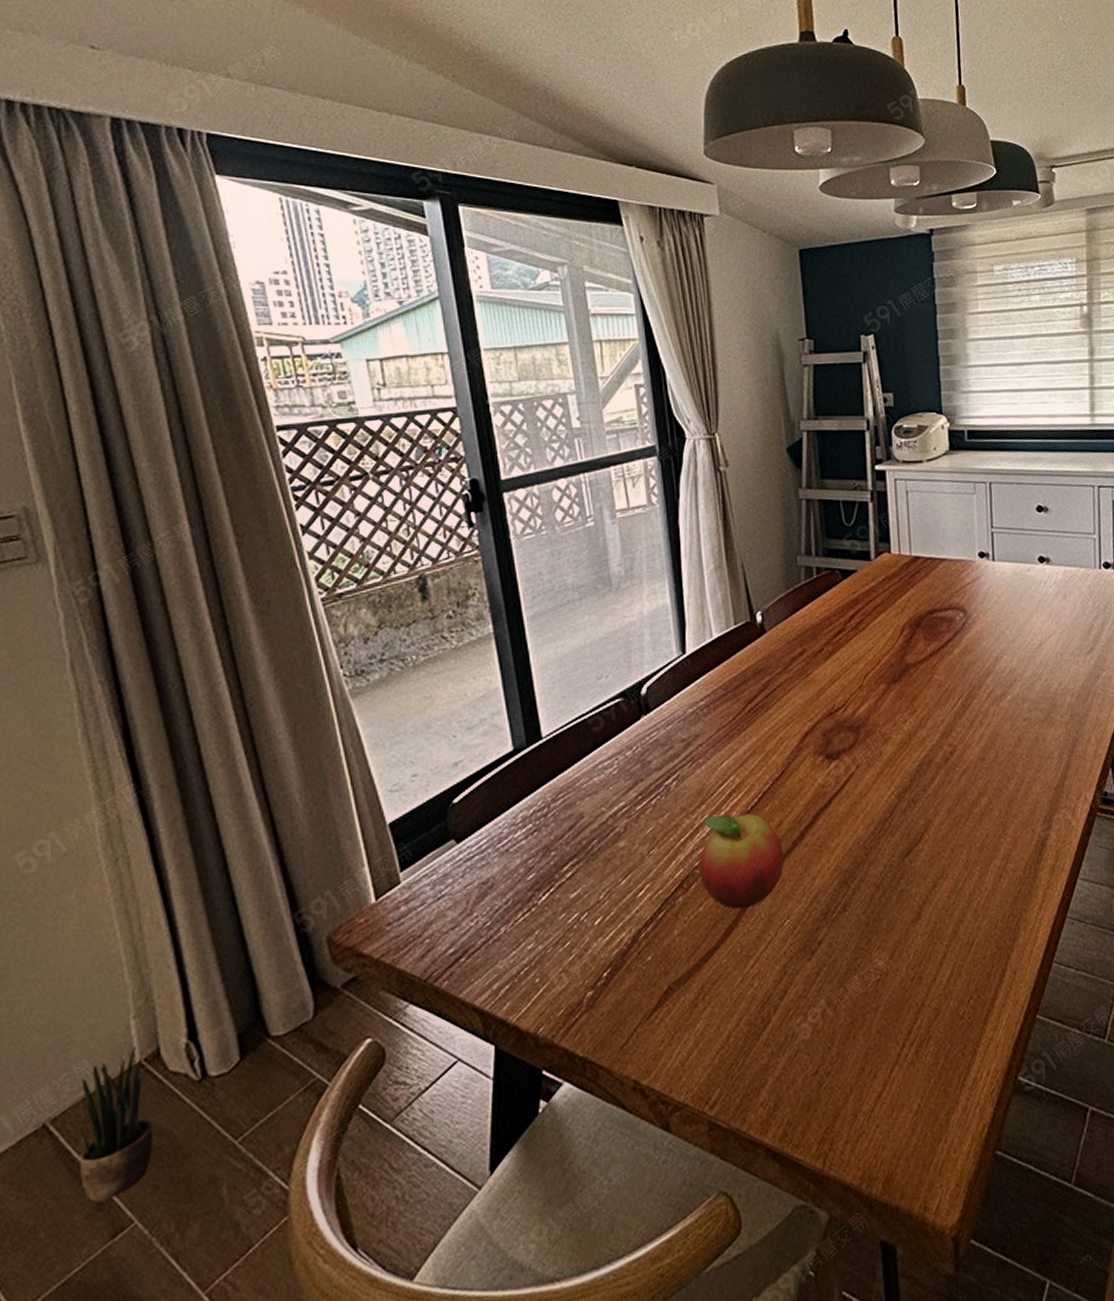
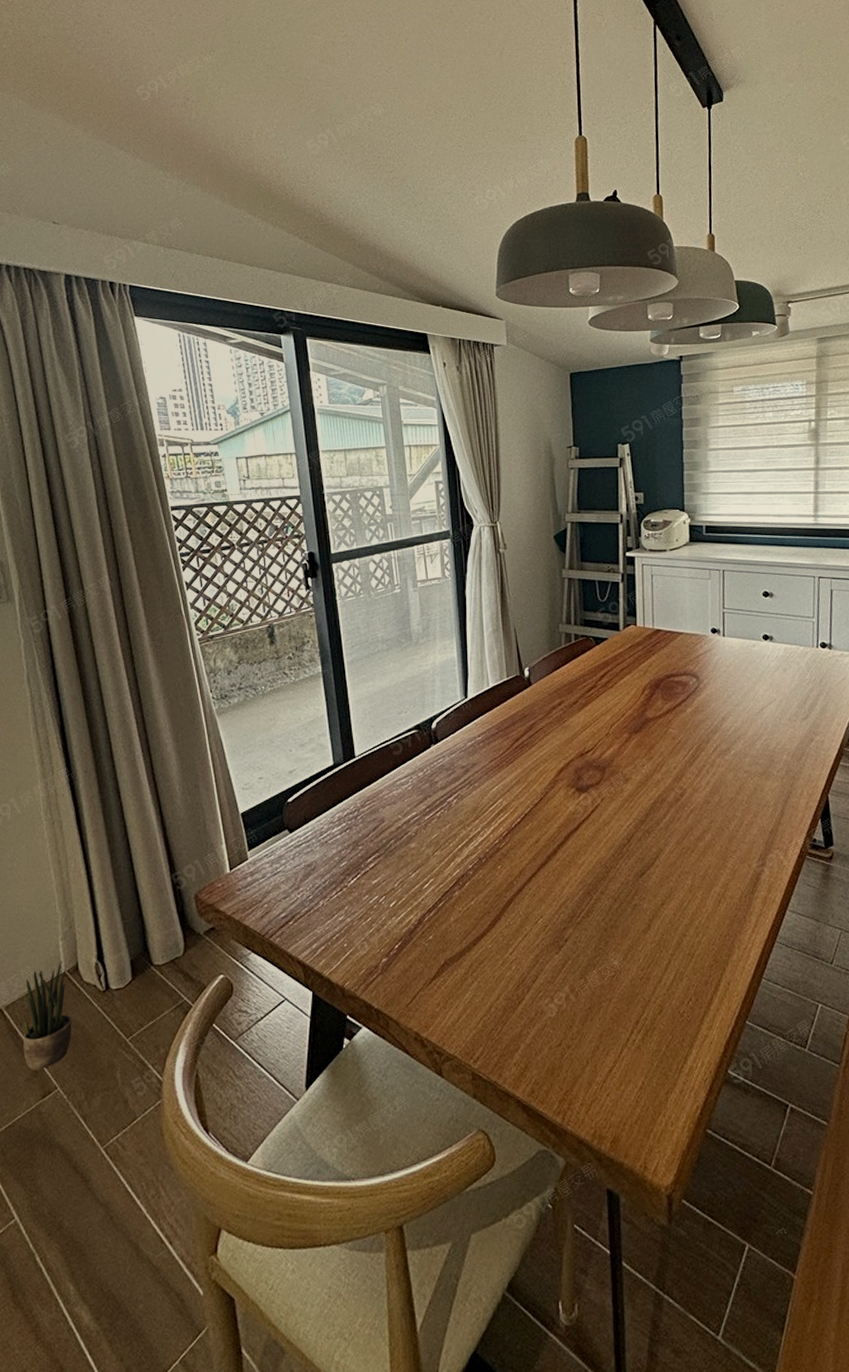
fruit: present [699,813,784,909] -> none [472,829,540,906]

